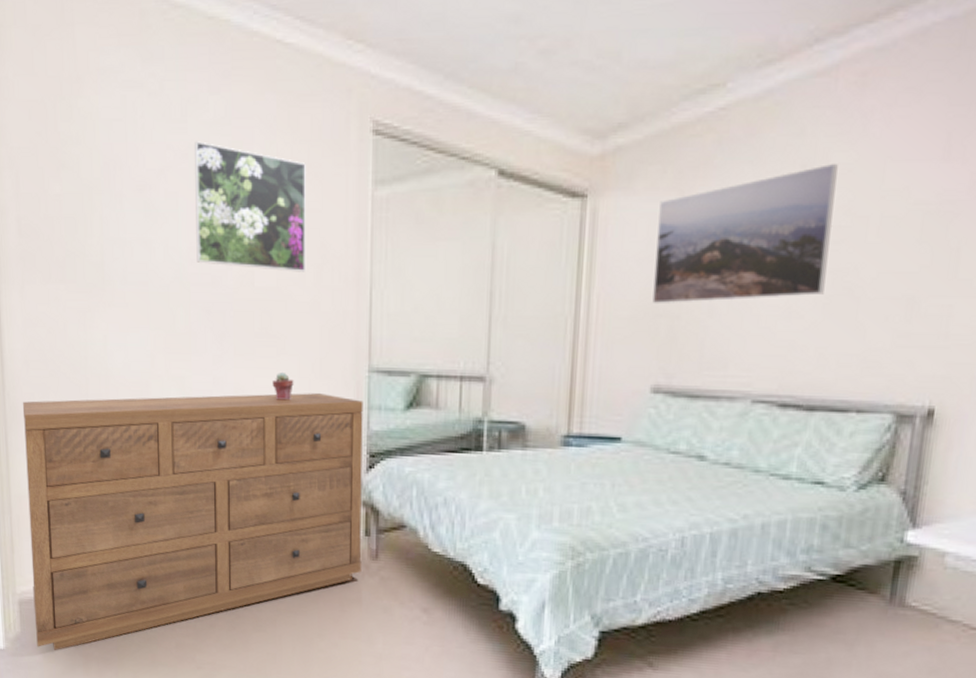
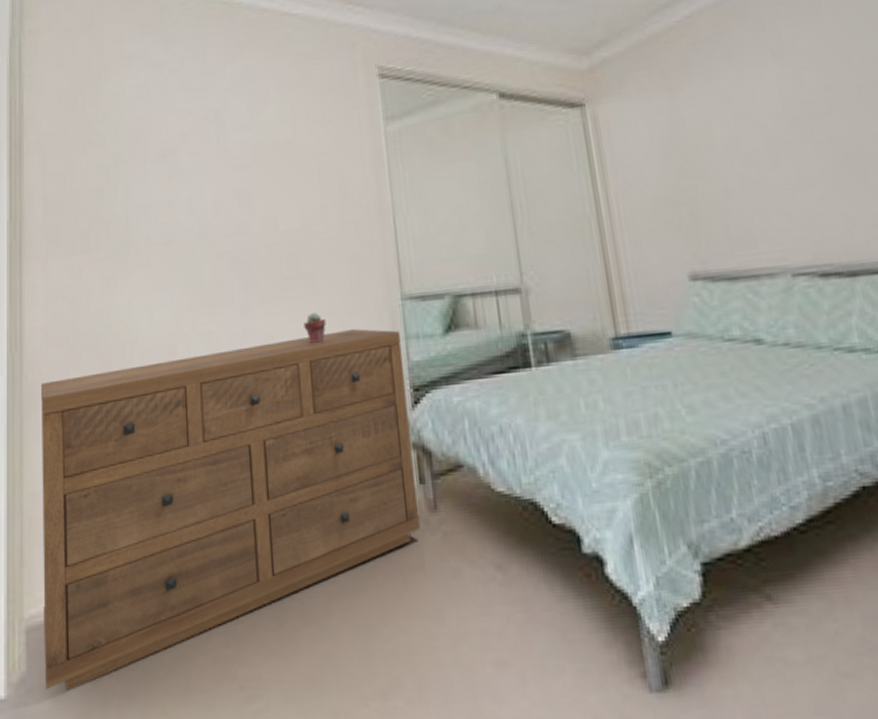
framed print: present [195,141,306,272] -> none [214,104,328,215]
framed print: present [652,163,838,304] -> none [653,48,829,194]

